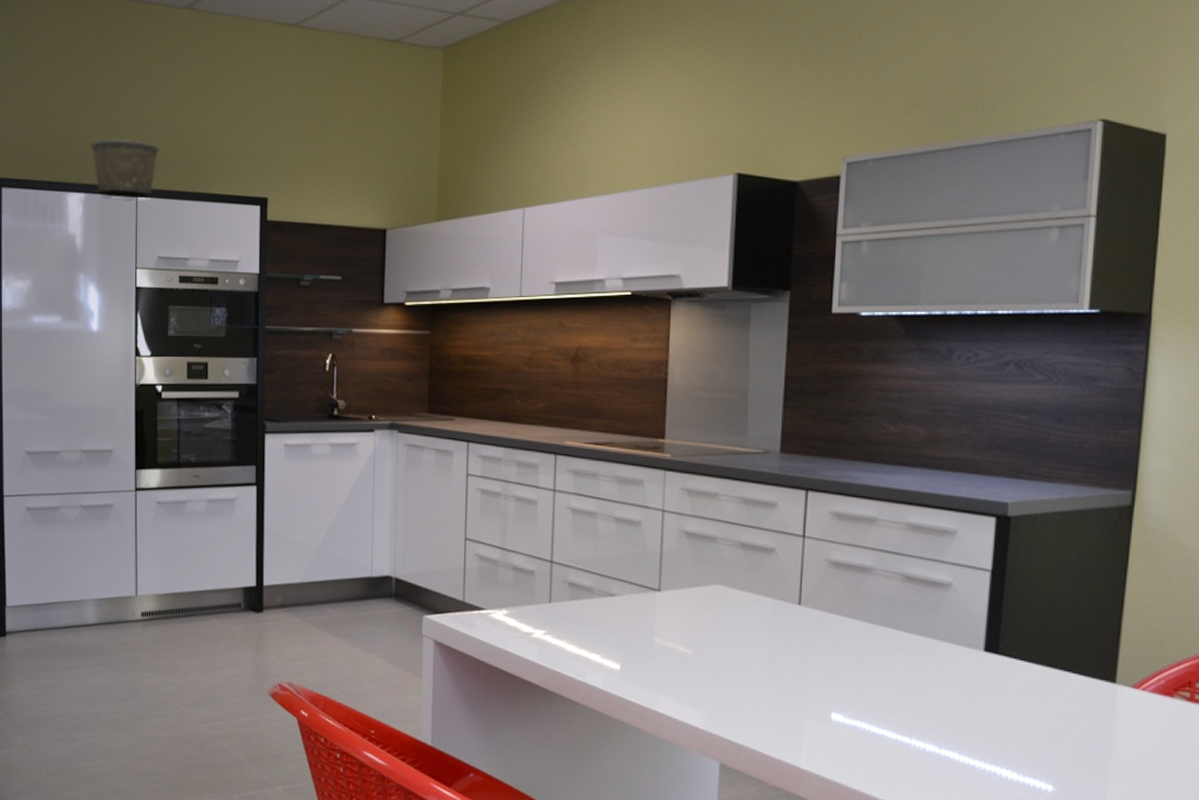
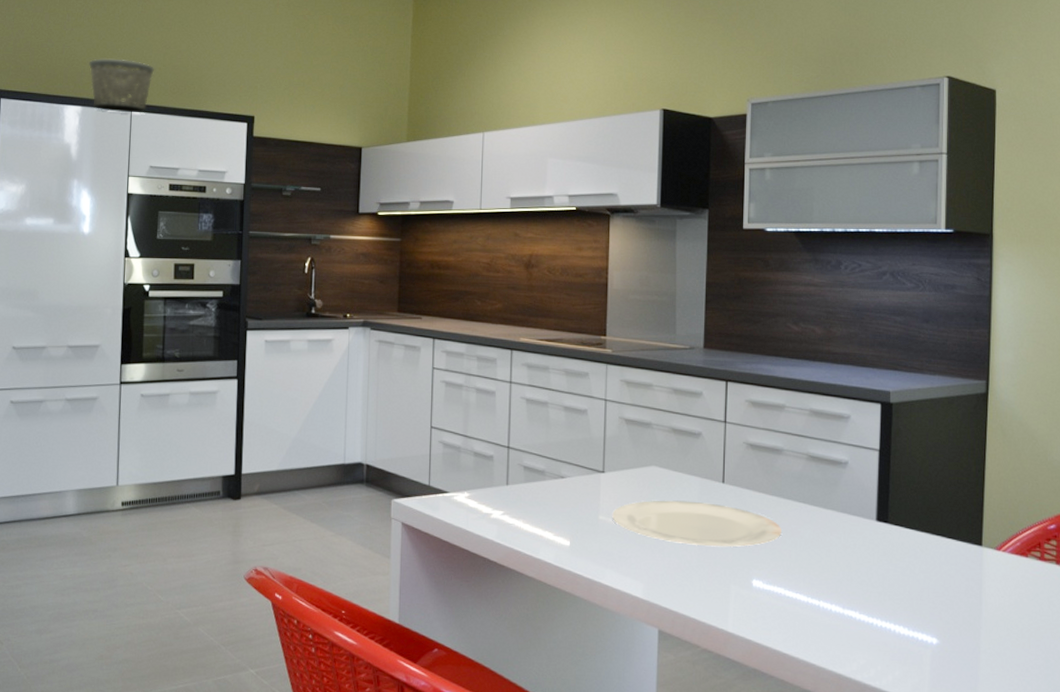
plate: none [669,622,868,676] -> present [612,500,781,547]

